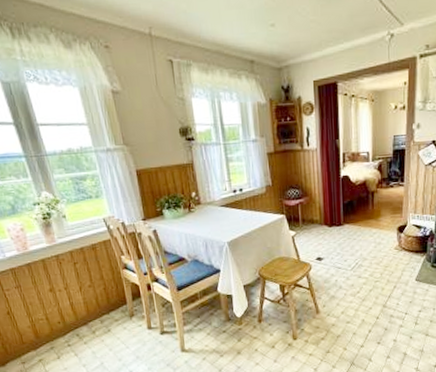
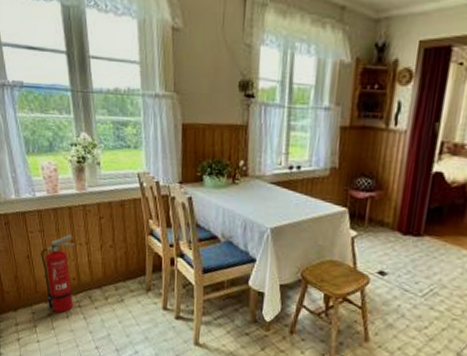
fire extinguisher: none [21,284,62,357] -> present [41,235,75,313]

